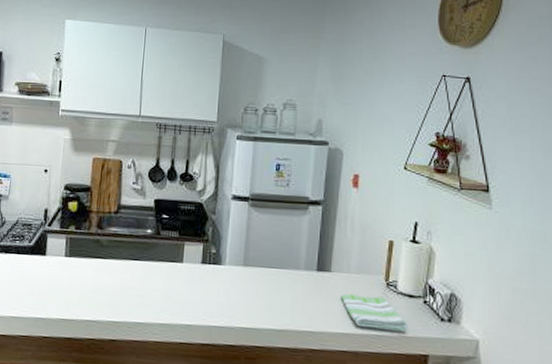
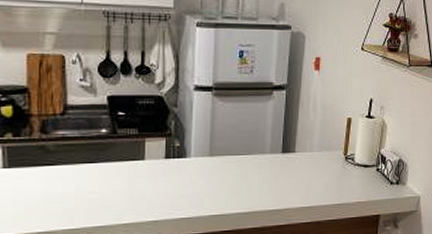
dish towel: present [341,293,408,331] -> none [304,170,364,199]

